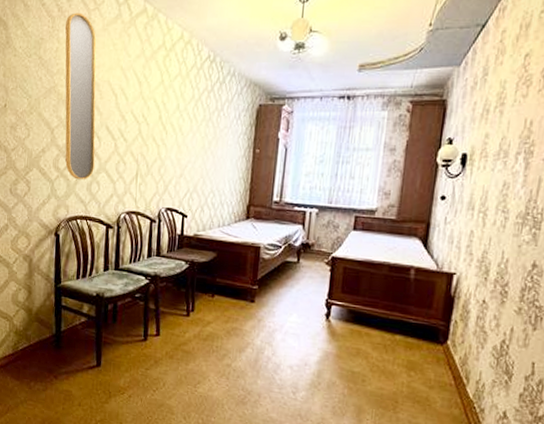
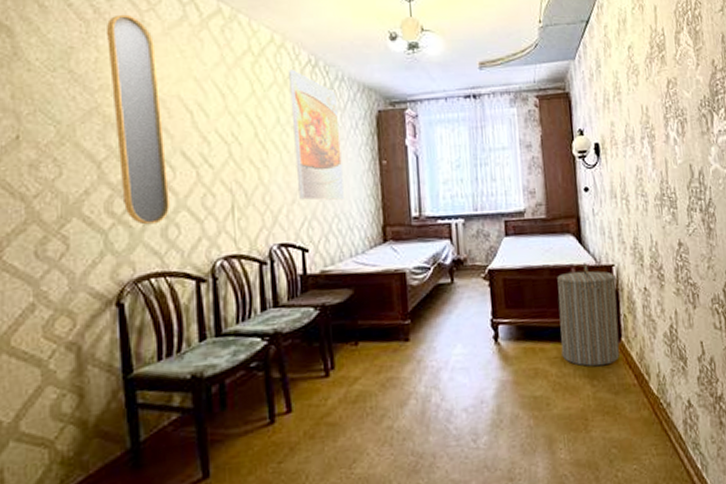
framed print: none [186,64,227,180] -> present [289,70,346,201]
laundry hamper: none [385,266,455,361] -> present [557,263,620,367]

